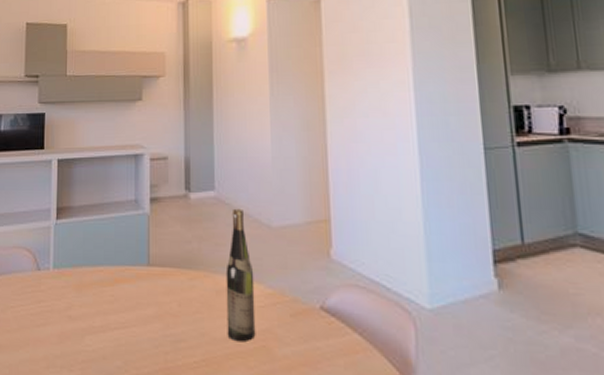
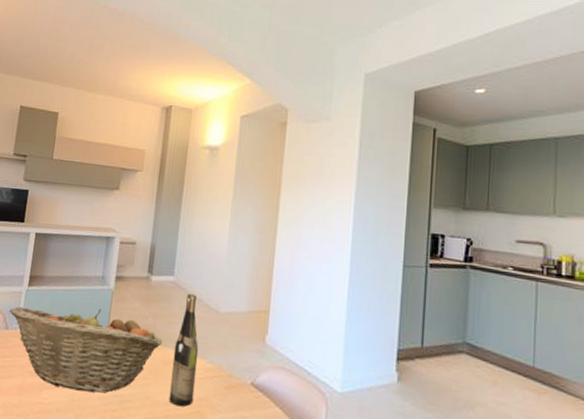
fruit basket: none [39,236,212,335] -> present [9,306,163,393]

